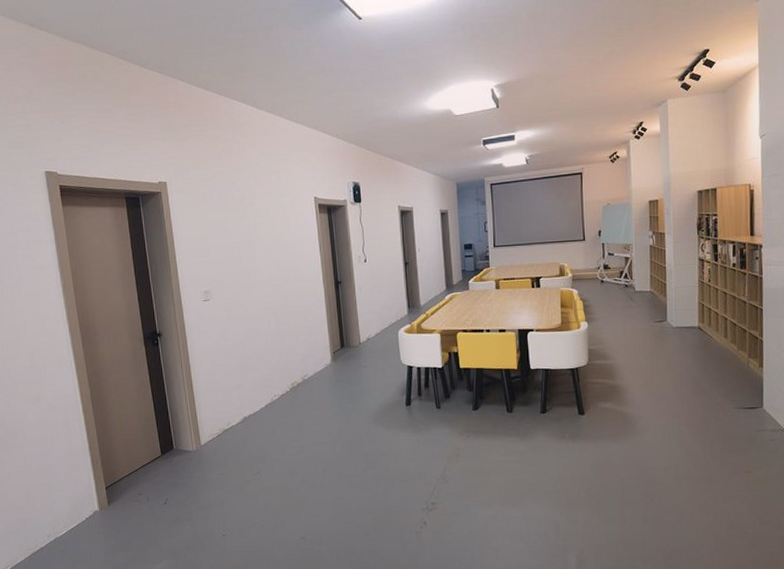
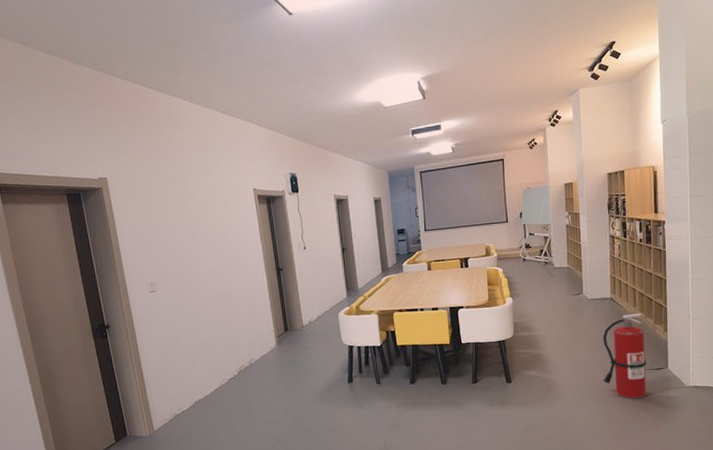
fire extinguisher: none [688,345,738,440] -> present [602,313,646,399]

